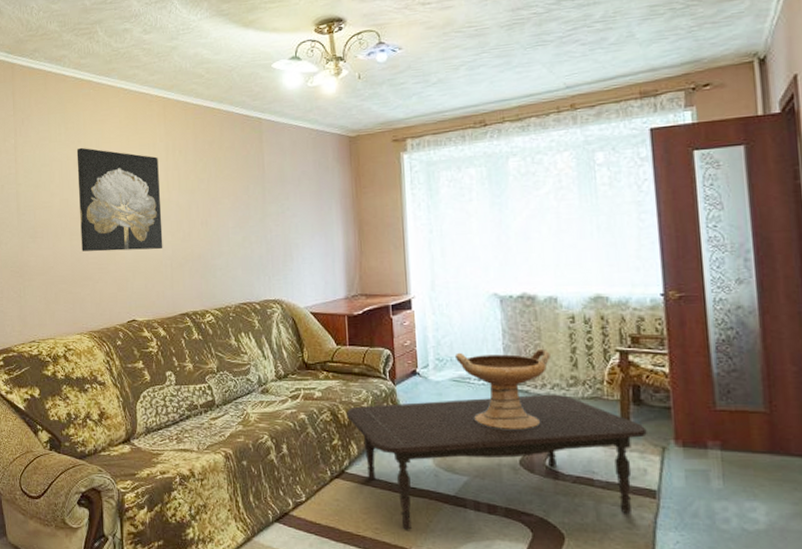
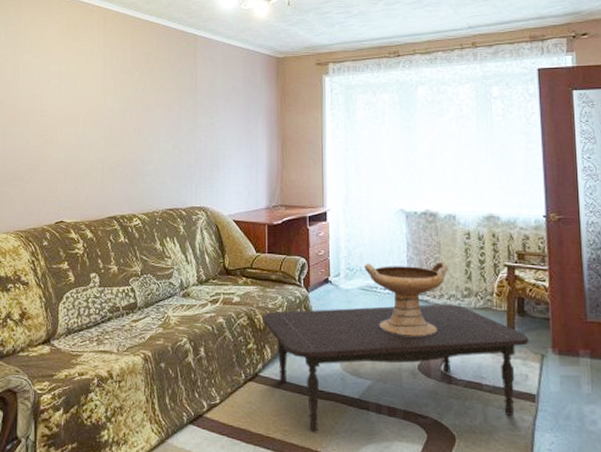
wall art: present [76,147,163,252] -> none [14,50,96,154]

